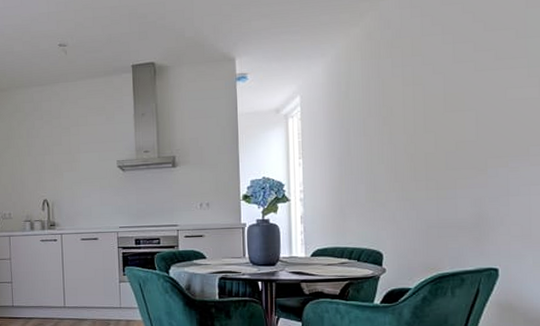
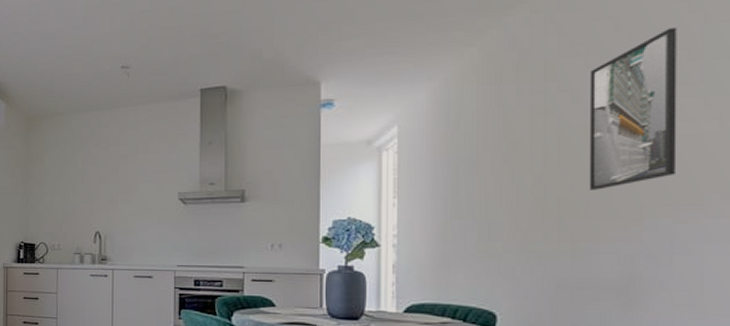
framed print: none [446,12,510,146] -> present [589,28,677,190]

